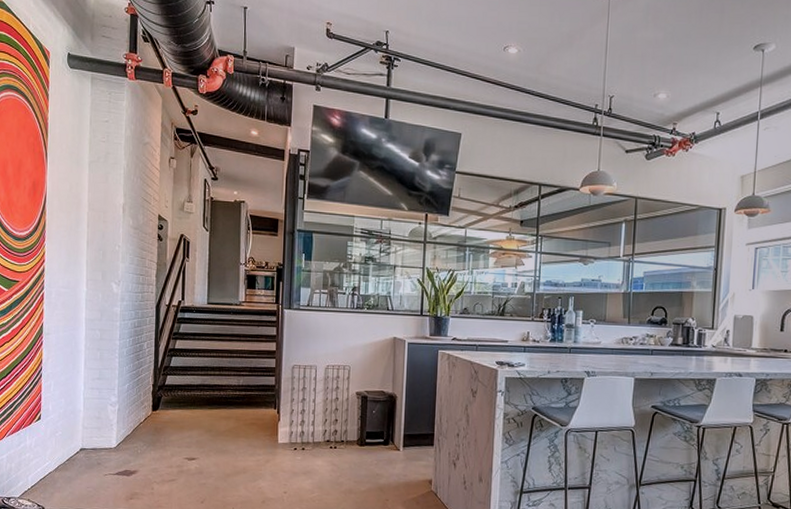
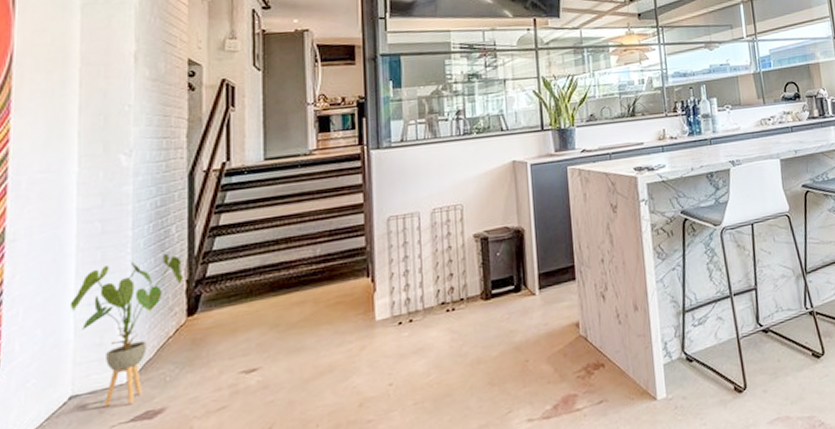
house plant: none [81,362,151,462] -> present [69,253,184,407]

